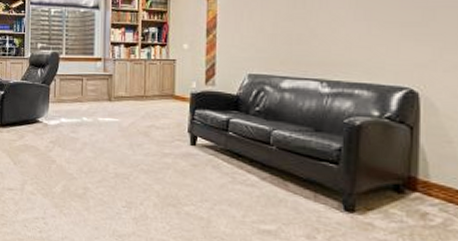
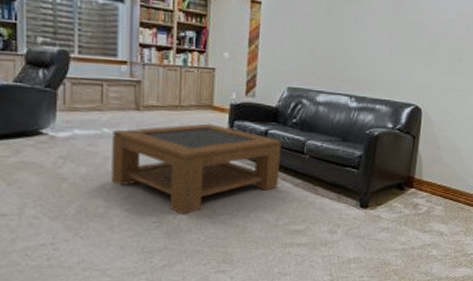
coffee table: none [89,112,245,202] -> present [112,123,282,215]

